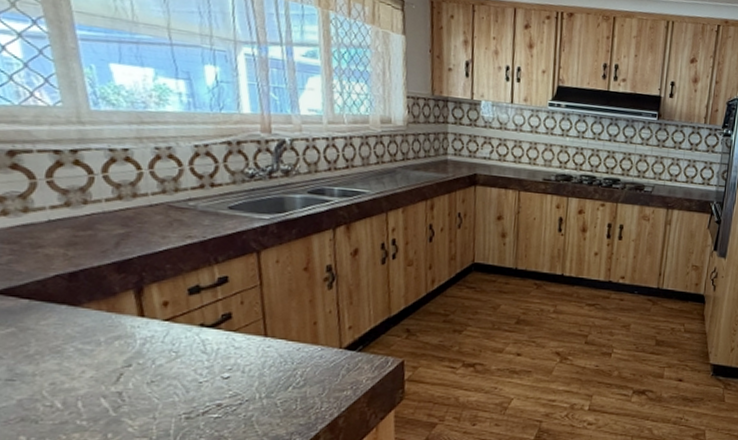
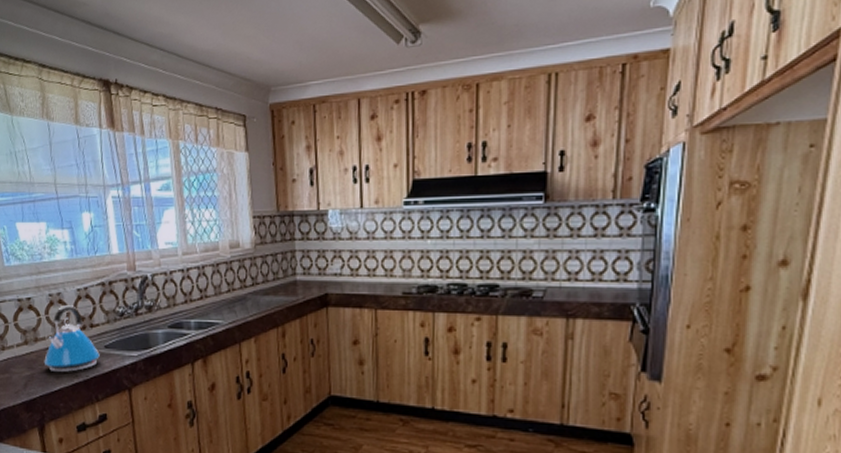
kettle: none [145,161,222,233] -> present [44,305,100,373]

